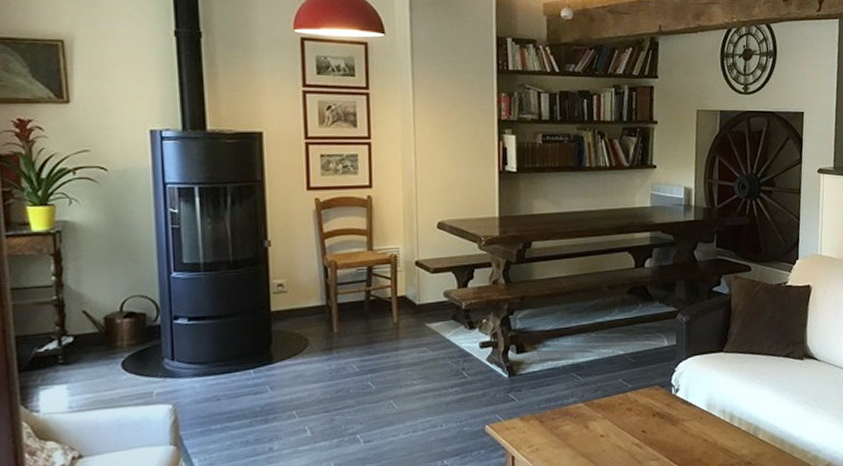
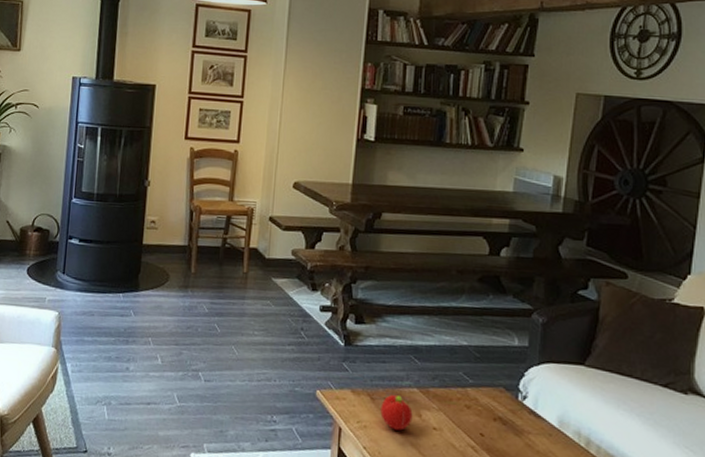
fruit: none [550,412,581,446] -> present [380,394,413,431]

